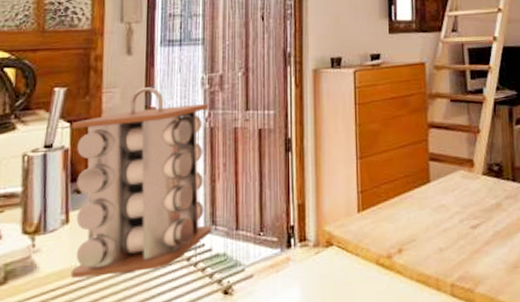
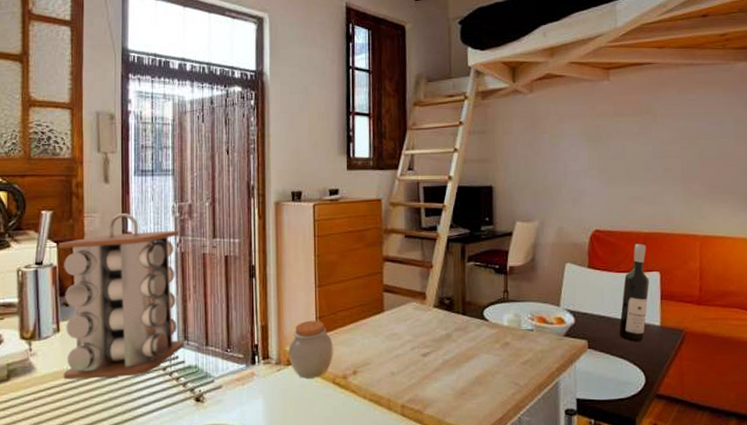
jar: none [328,195,377,261] -> present [289,320,334,378]

